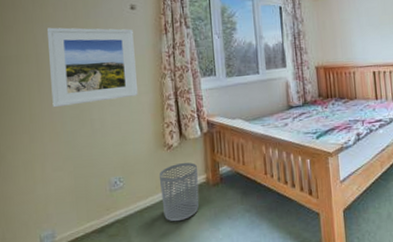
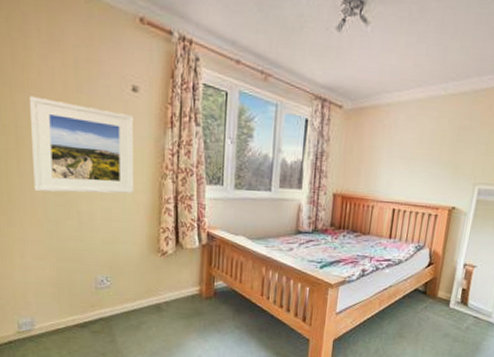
waste bin: present [159,162,199,222] -> none [149,272,192,328]

